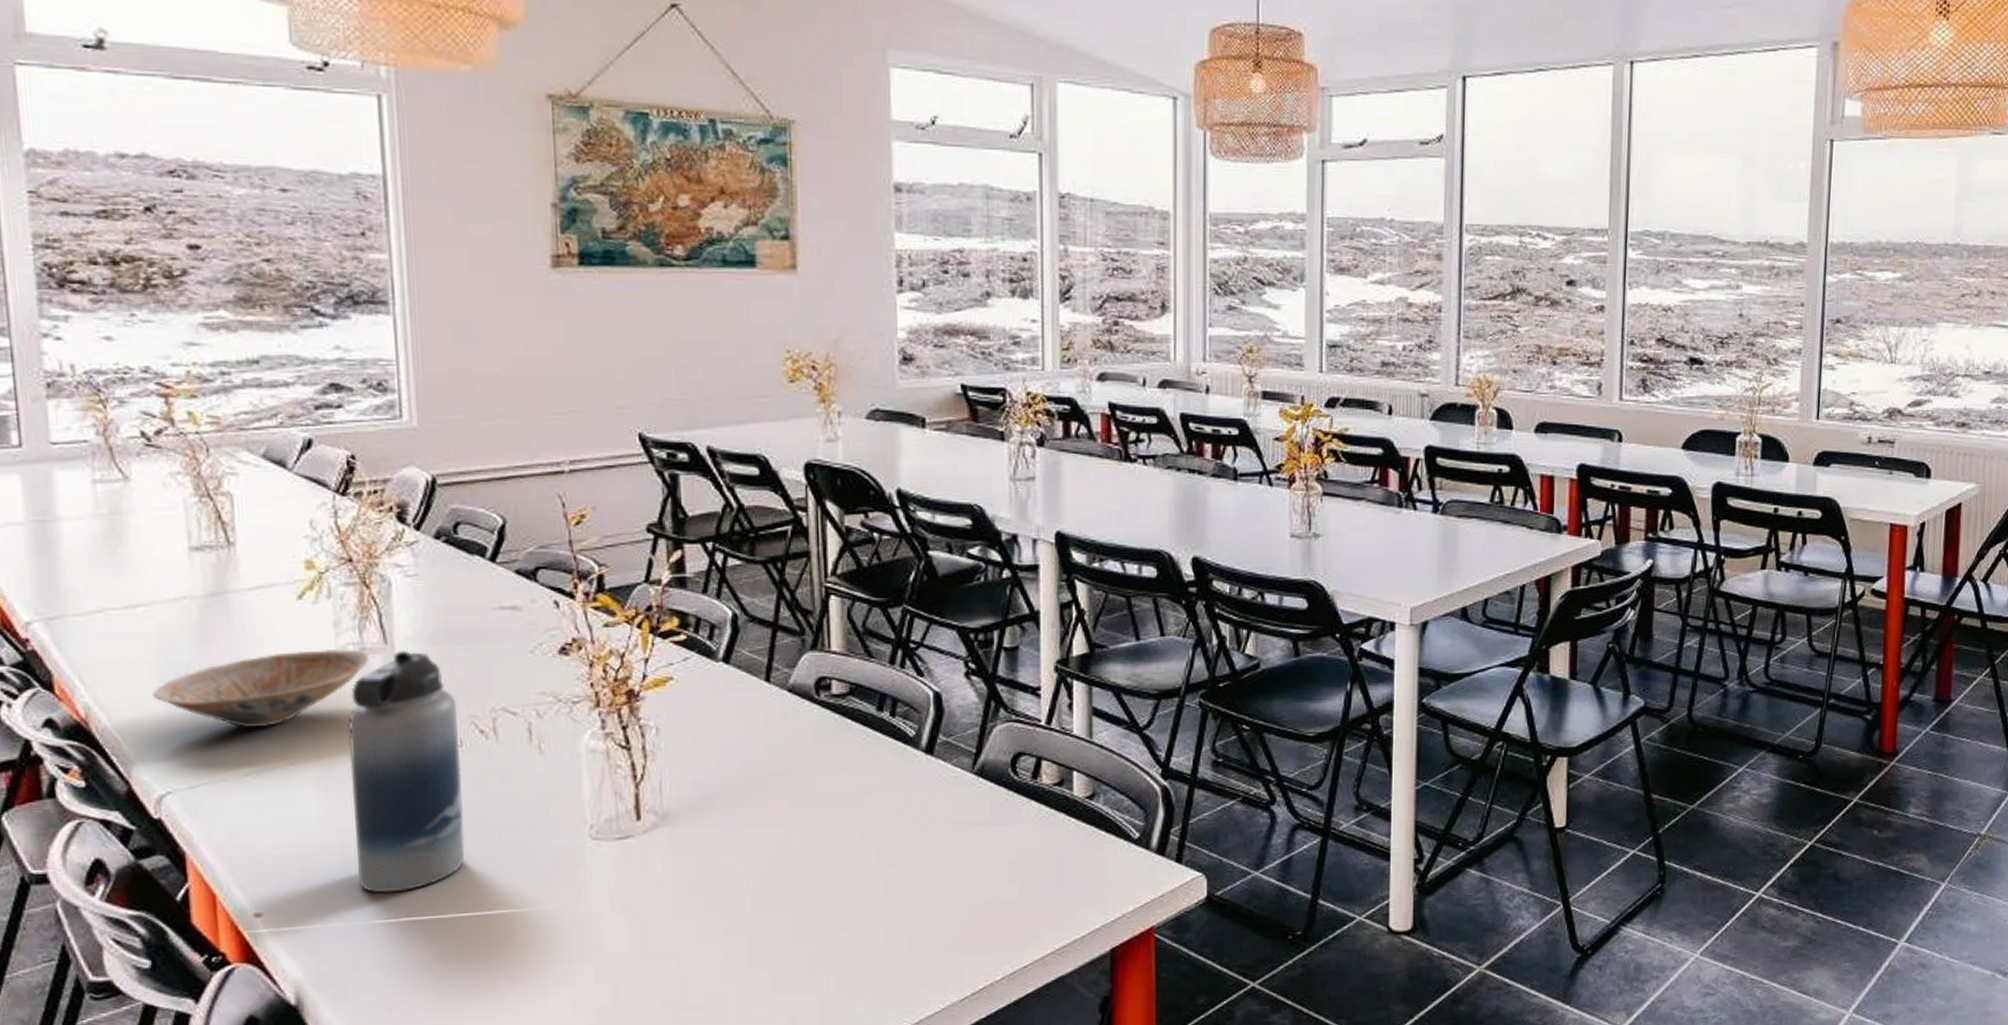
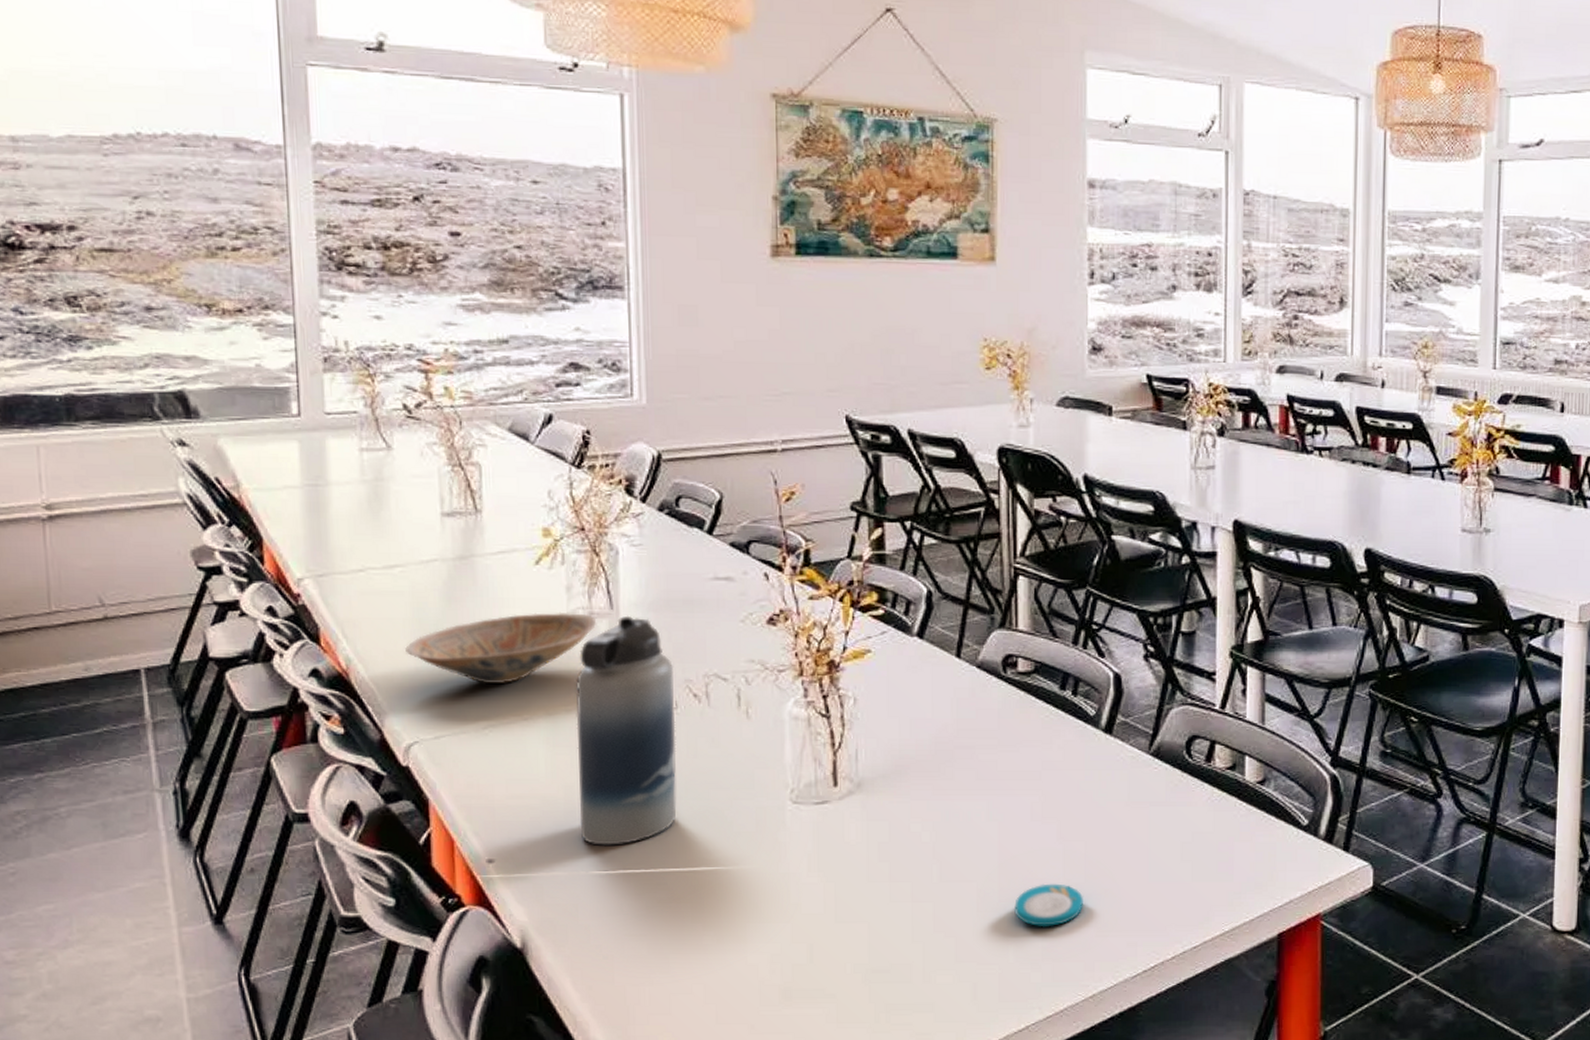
plate: none [834,909,908,955] -> present [1014,883,1084,927]

